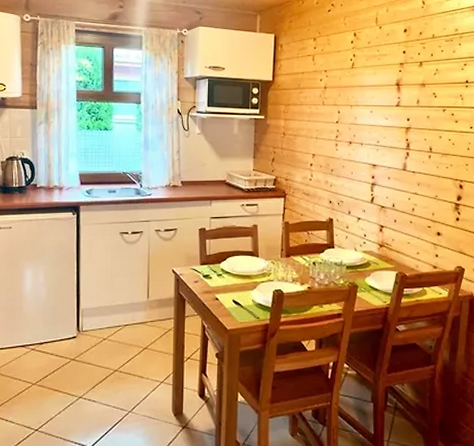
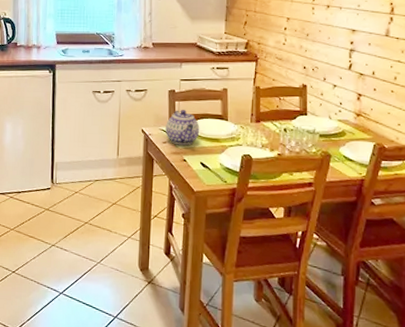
teapot: none [197,248,231,284] -> present [165,110,200,146]

